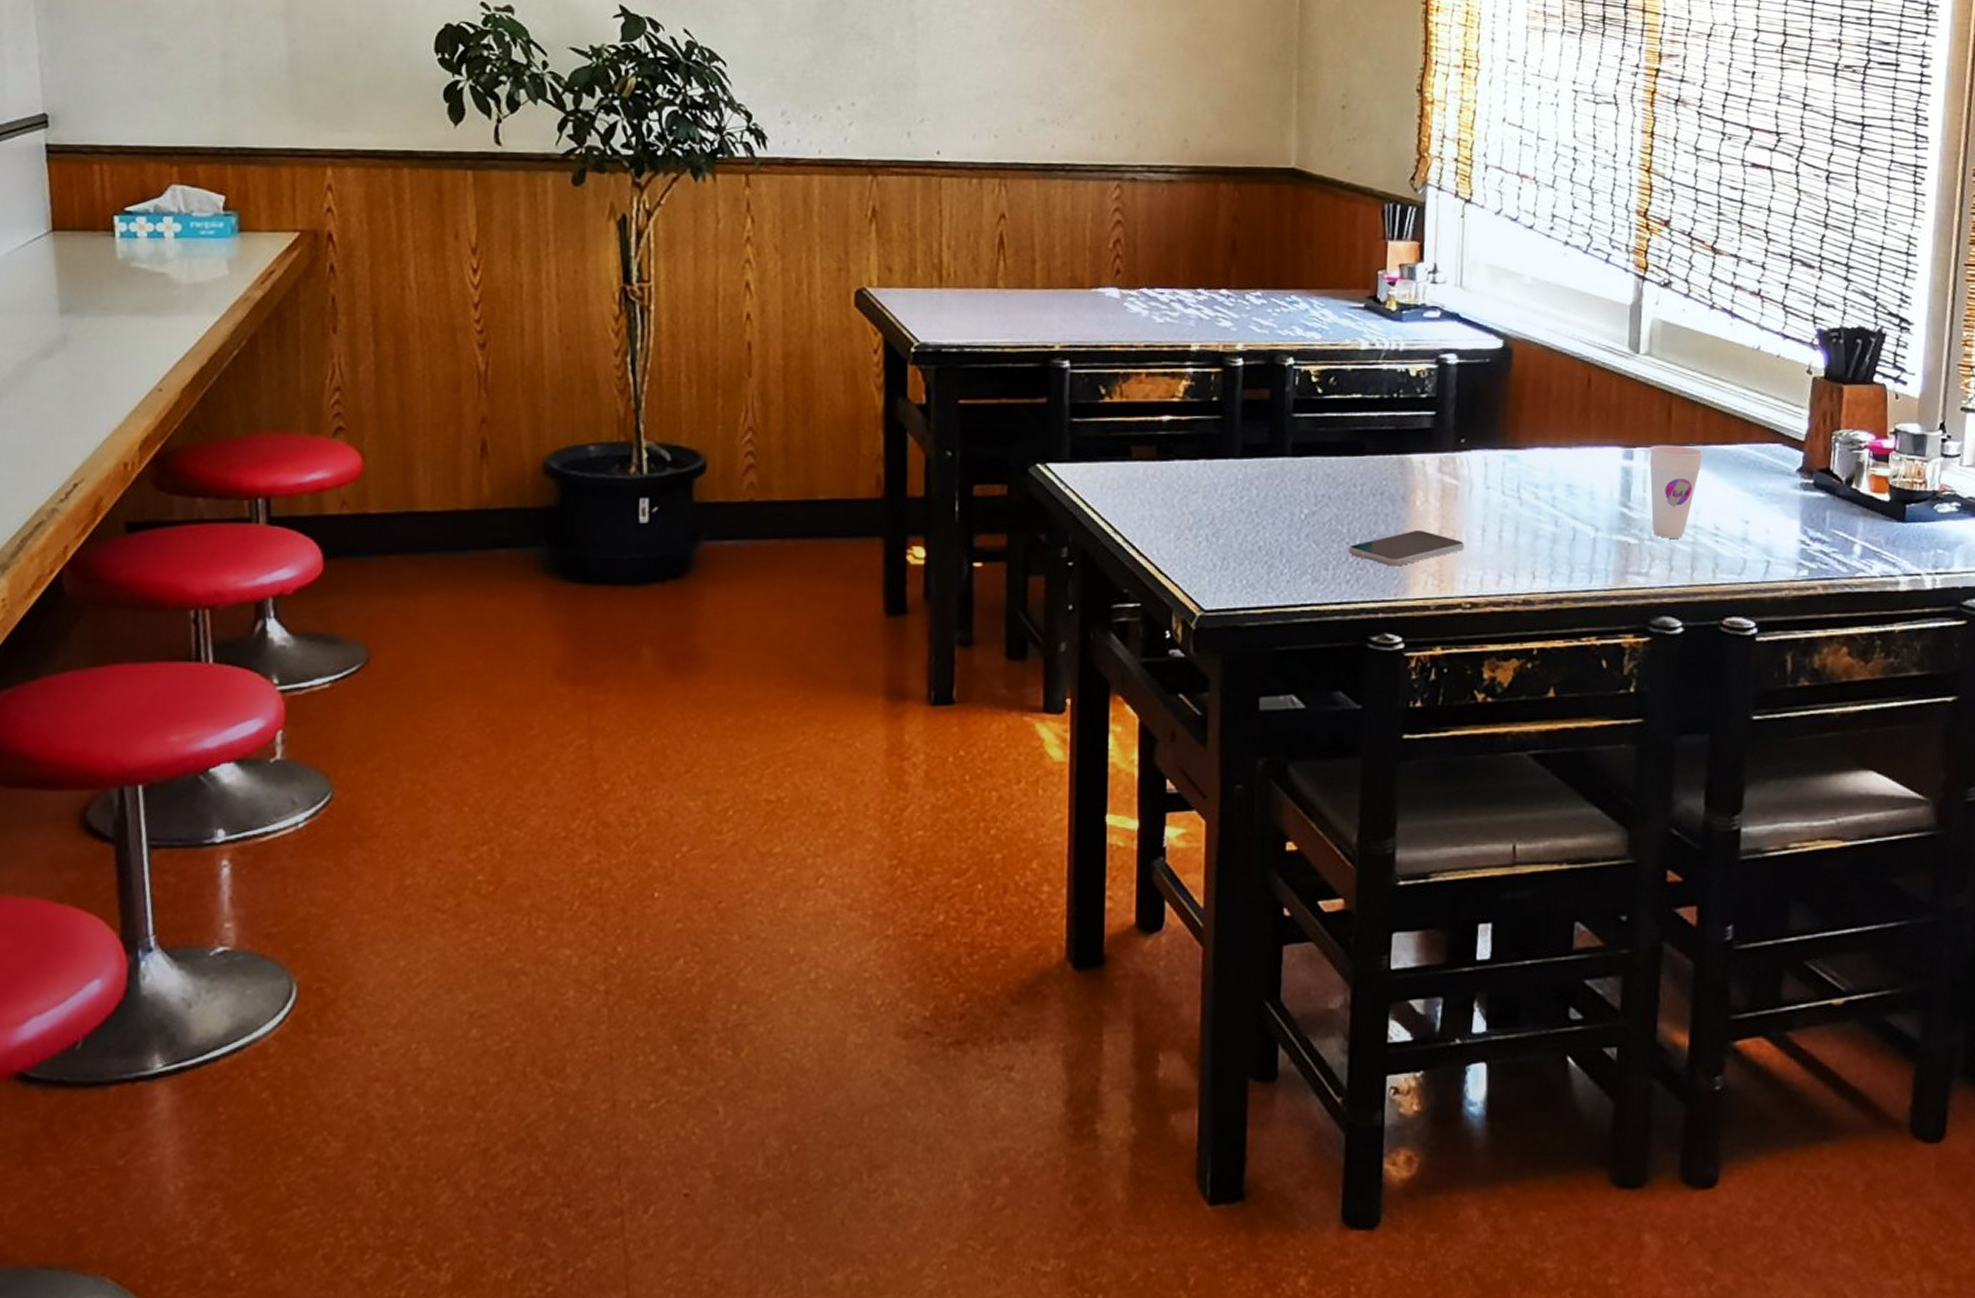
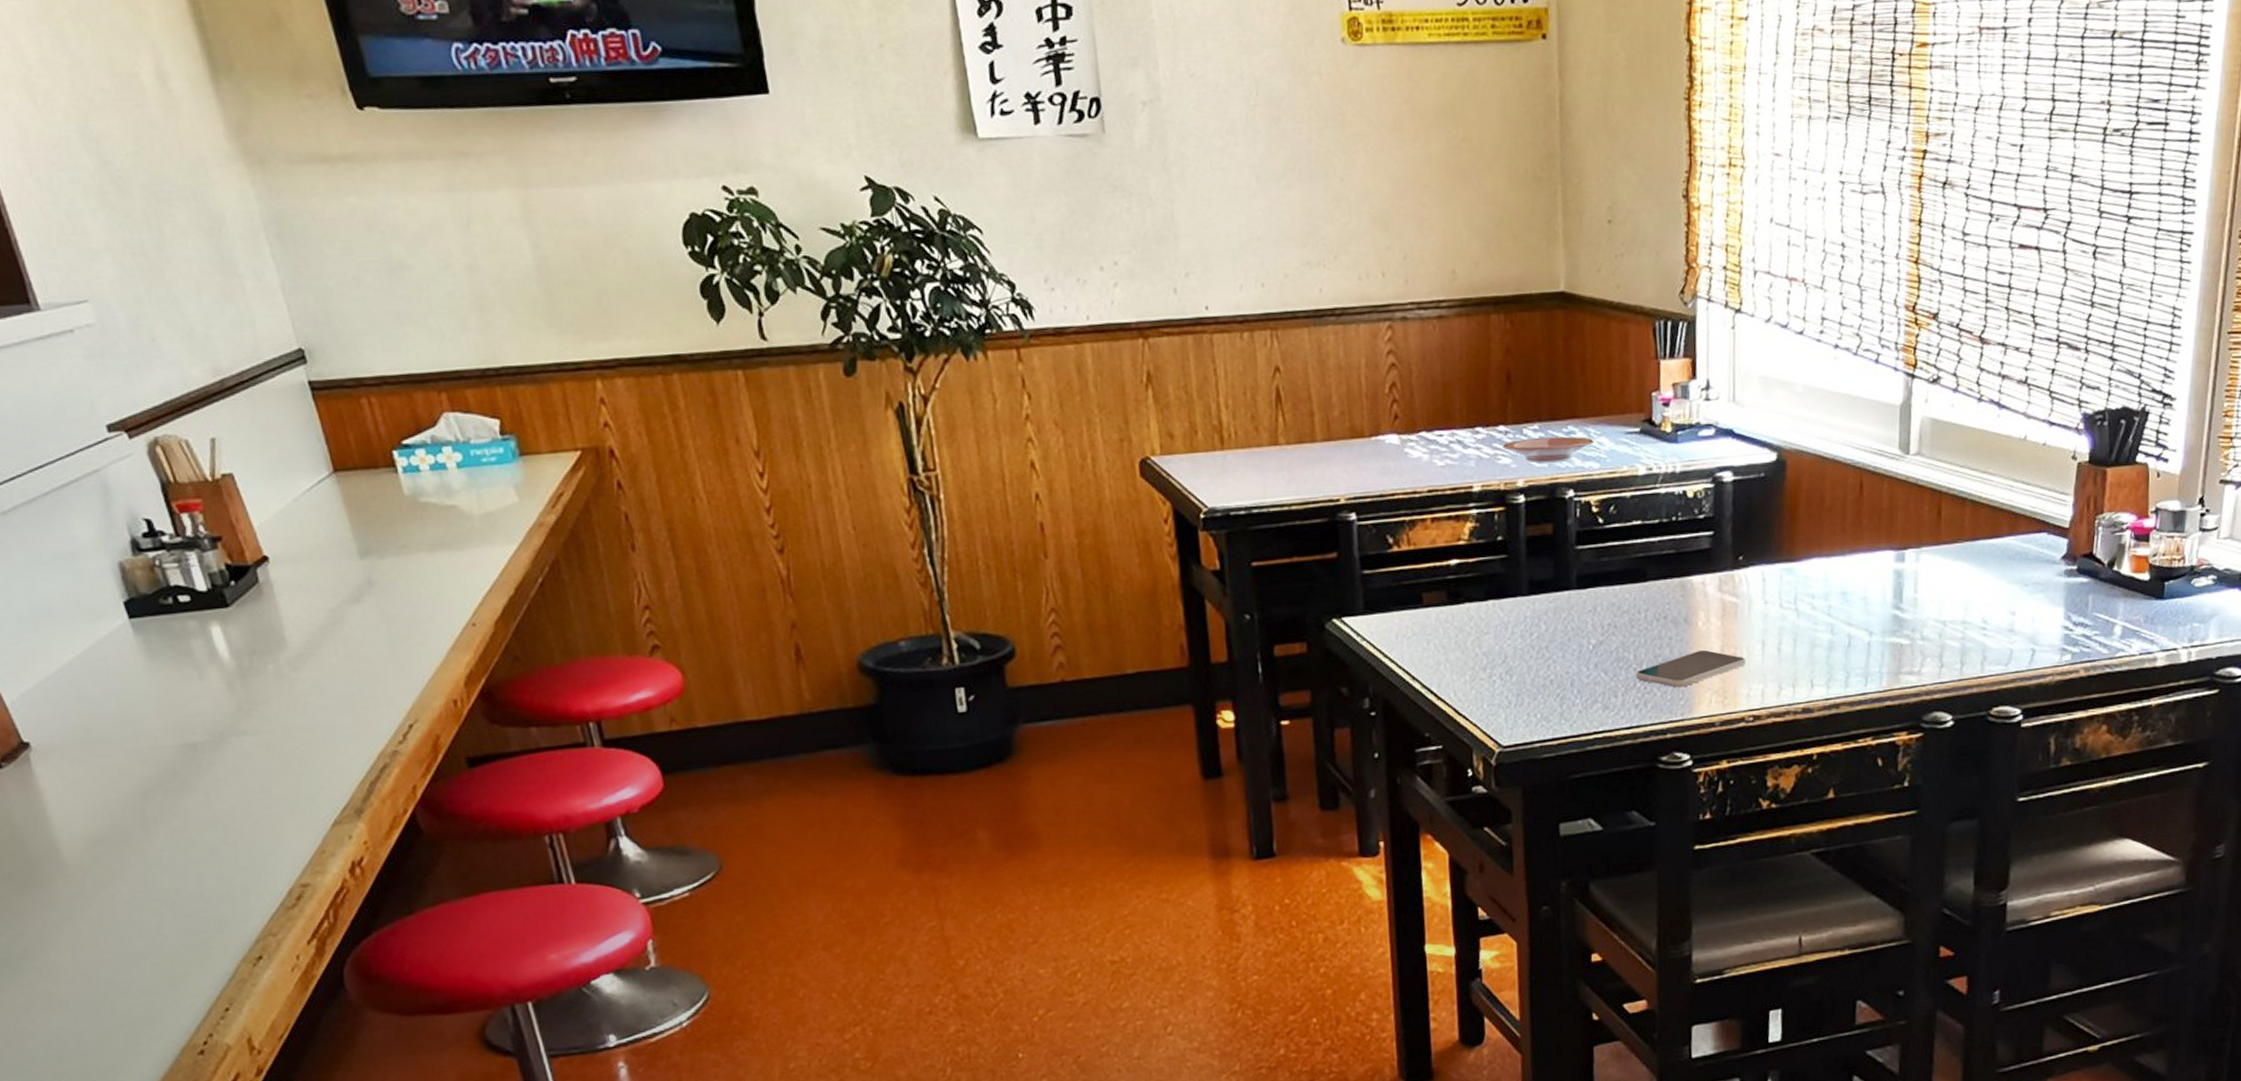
saucer: none [1224,305,1317,329] -> present [1502,436,1594,463]
cup: present [1649,445,1703,538] -> none [1920,543,1971,636]

